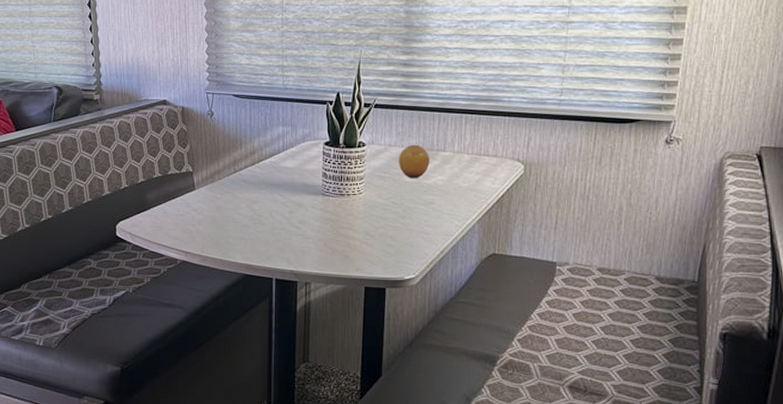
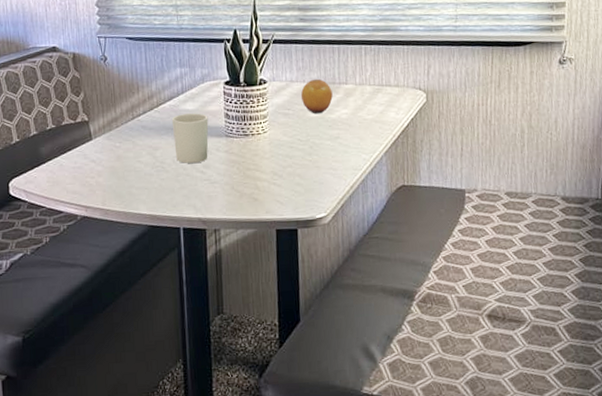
mug: none [271,171,306,218] -> present [171,113,209,163]

